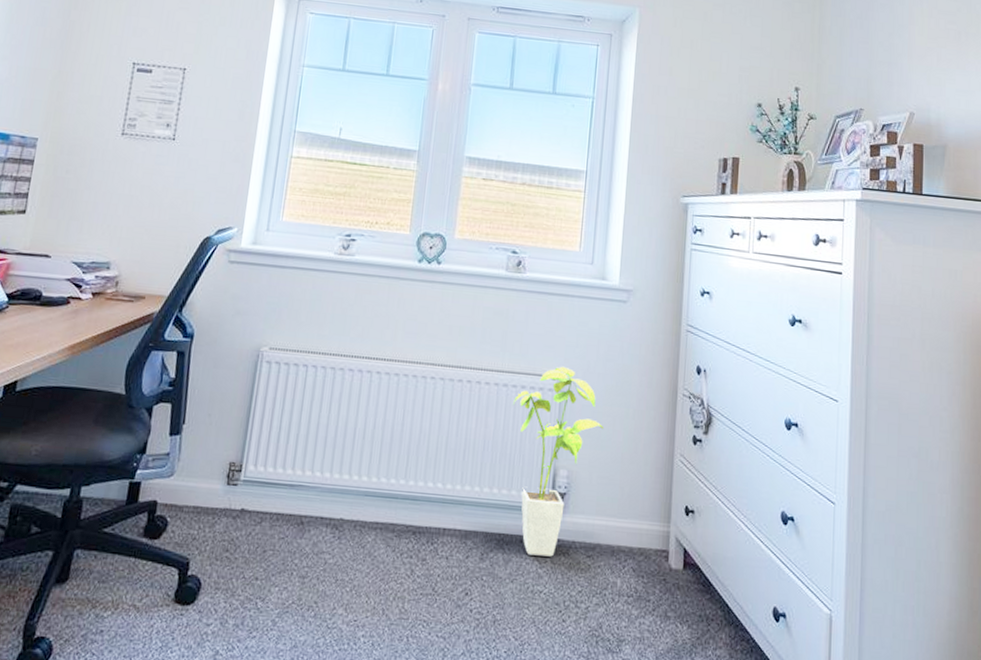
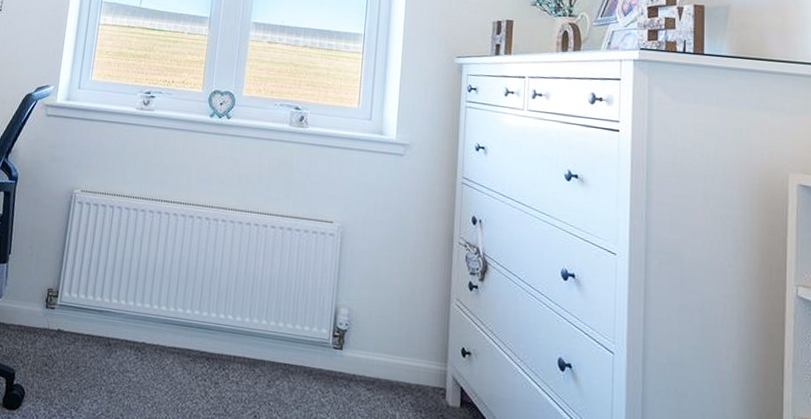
house plant: present [513,366,604,557] -> none [297,213,383,388]

